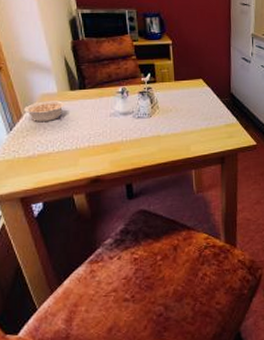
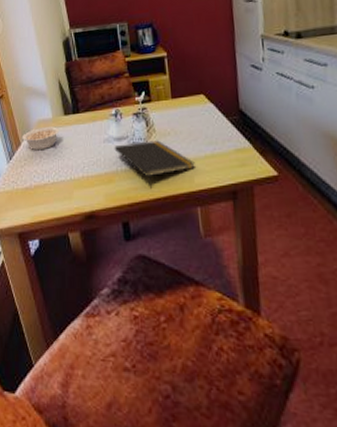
notepad: none [120,116,192,156] -> present [114,140,195,188]

